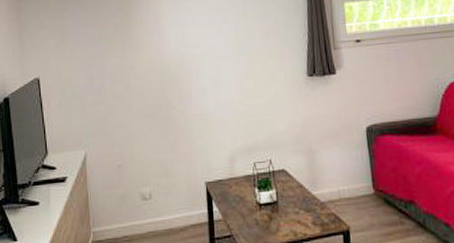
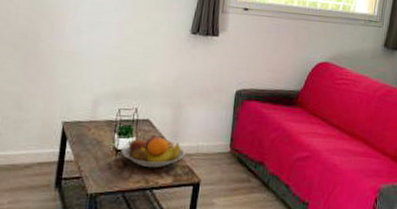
fruit bowl: none [263,184,327,220] -> present [120,135,185,168]

